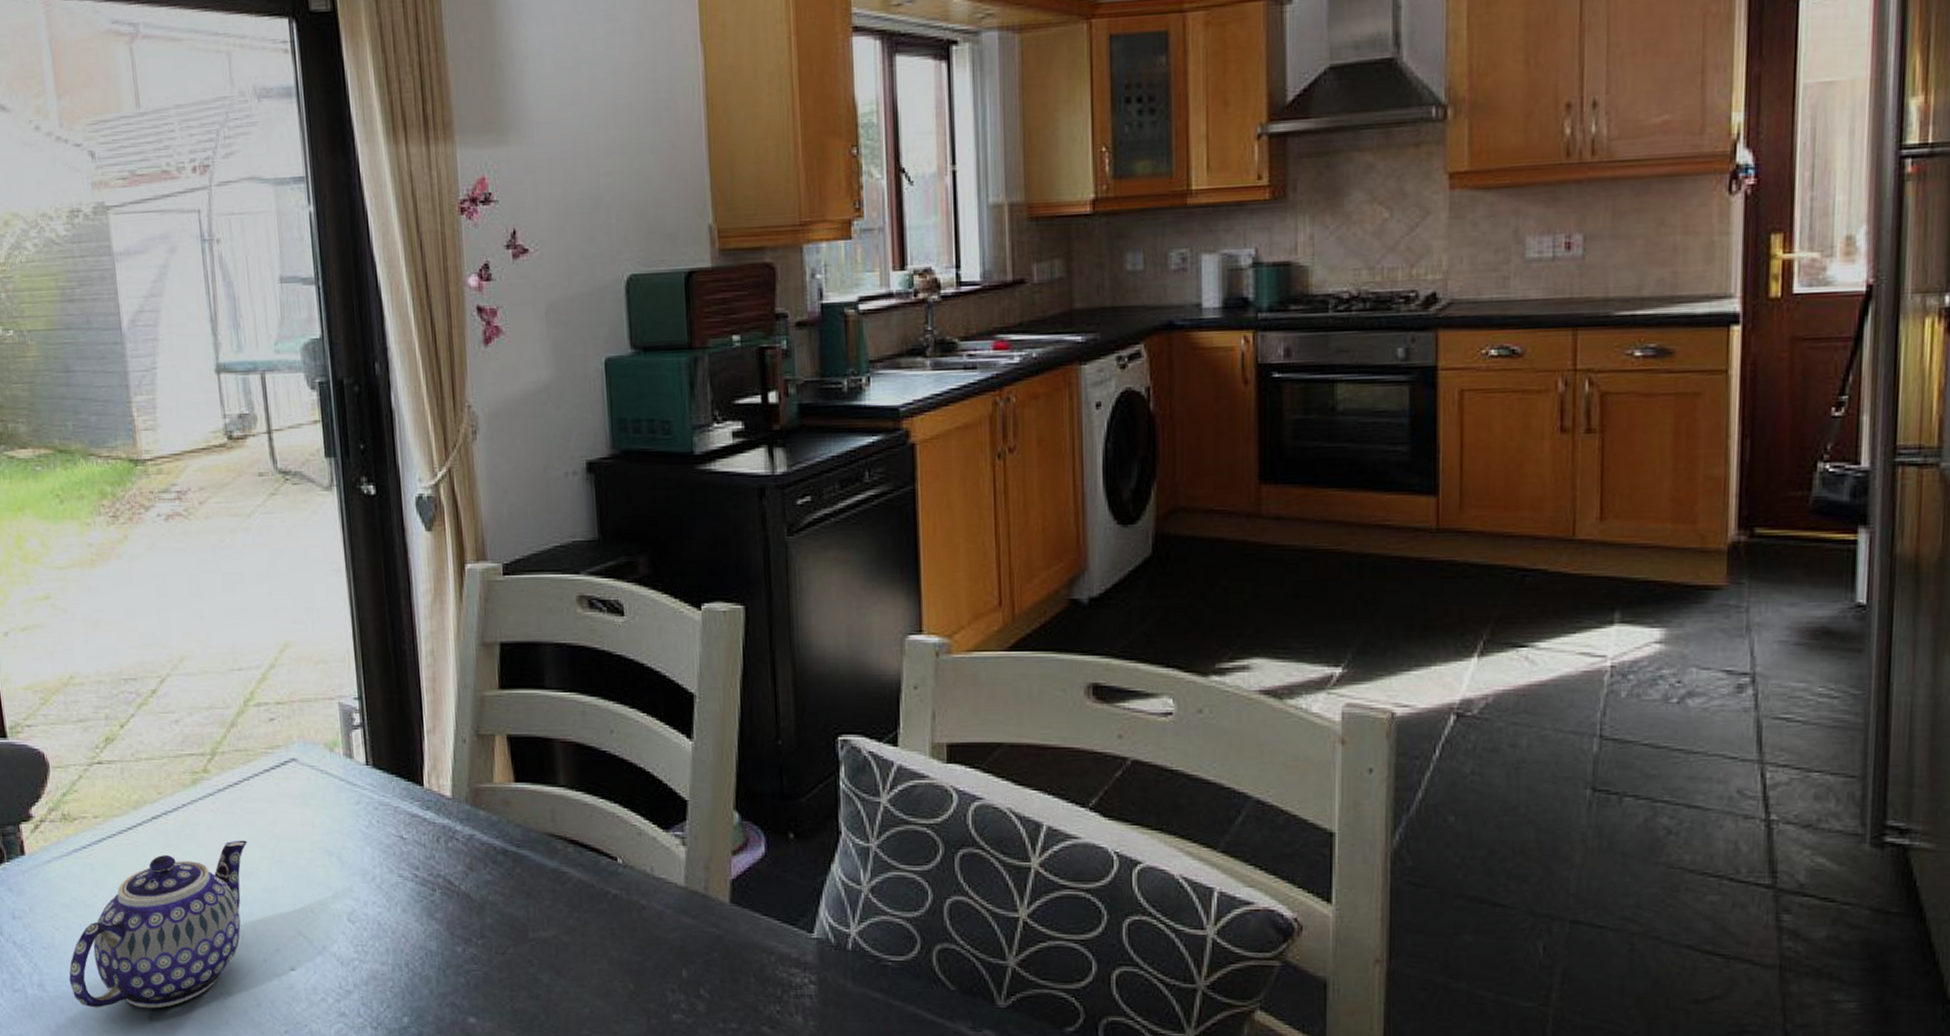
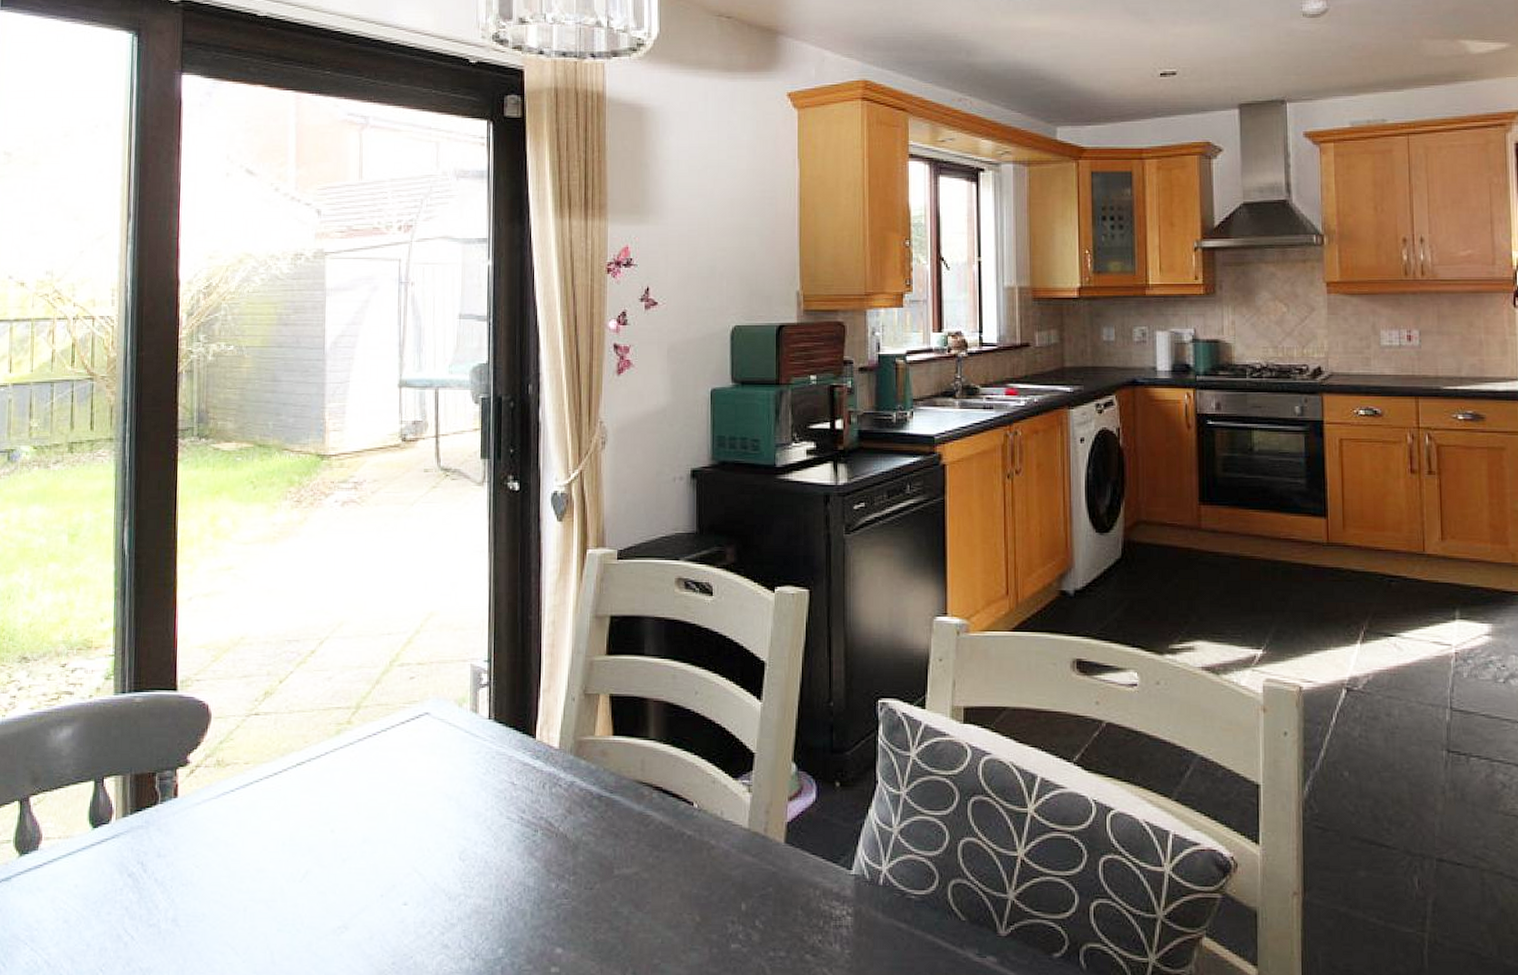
teapot: present [69,840,248,1009] -> none [201,785,379,942]

